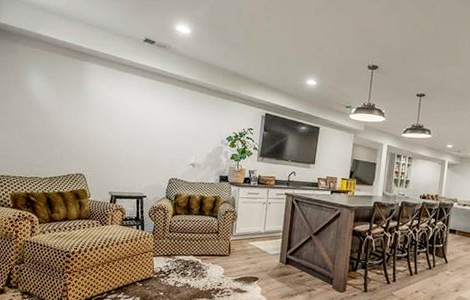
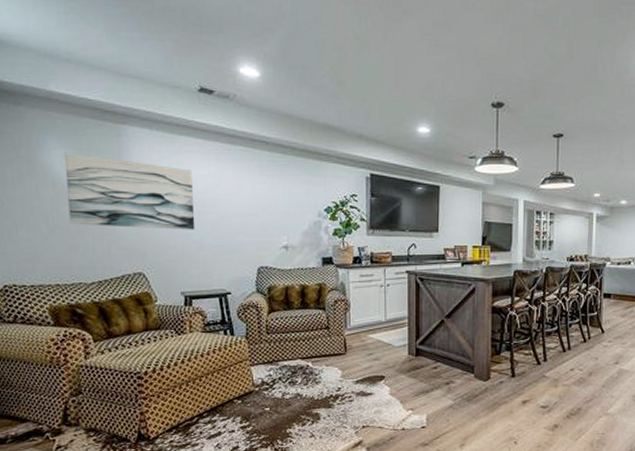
wall art: none [36,79,131,145] -> present [64,152,195,230]

